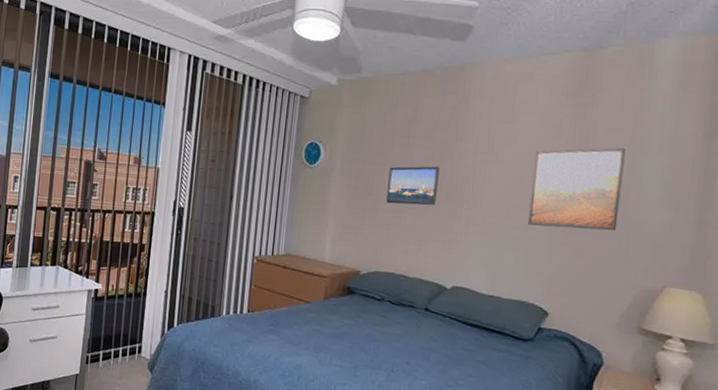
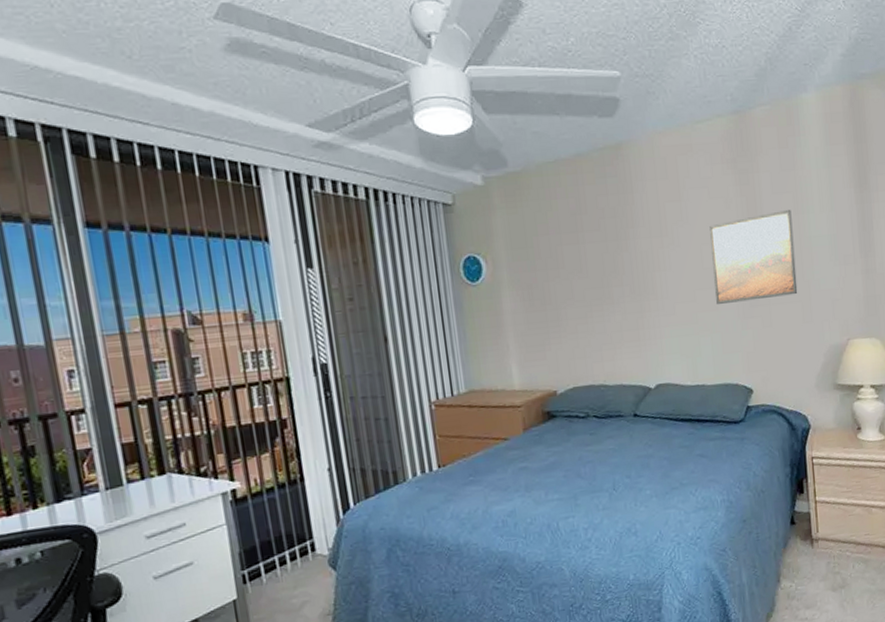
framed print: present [386,166,440,205] -> none [564,260,621,311]

